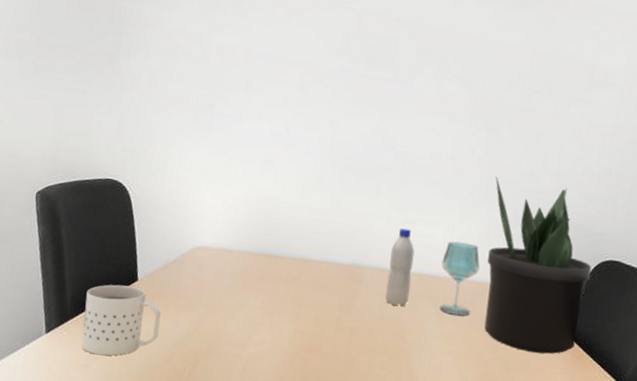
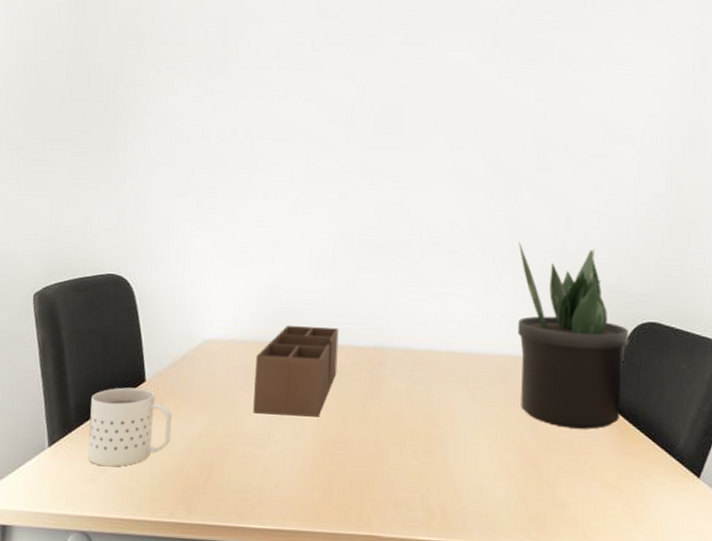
desk organizer: none [236,238,321,325] -> present [253,325,339,417]
water bottle: present [385,228,415,306] -> none [412,304,439,389]
wine glass: present [439,241,480,316] -> none [469,314,510,394]

